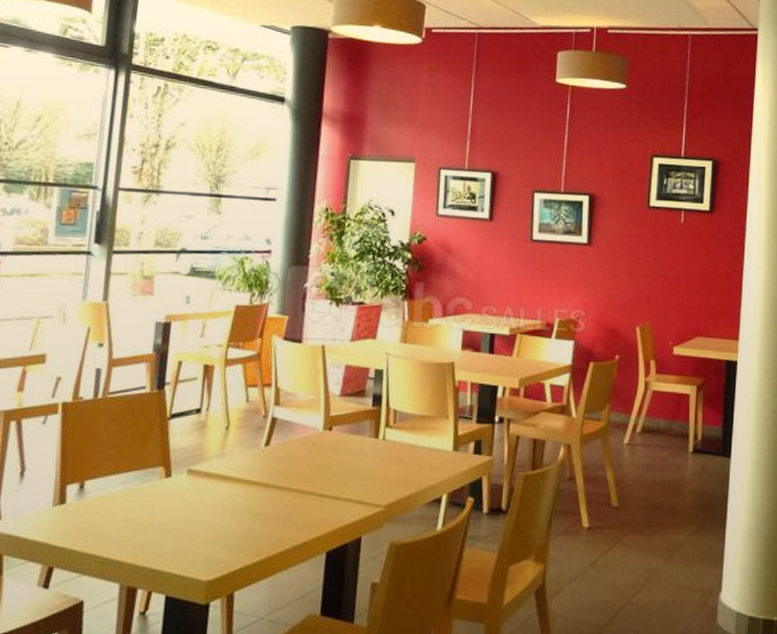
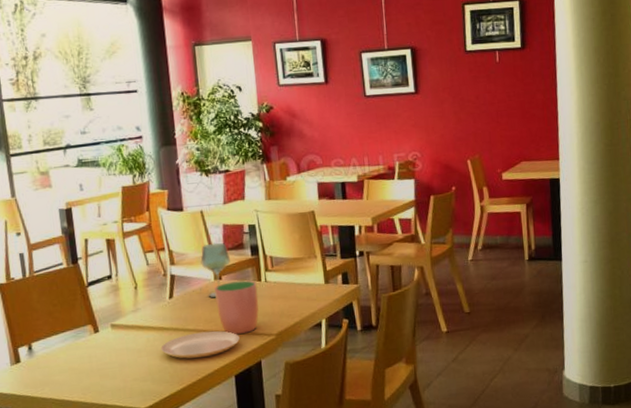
plate: none [242,492,341,525] -> present [161,330,240,359]
wine glass: none [311,385,347,452] -> present [200,242,230,298]
cup: none [319,435,373,500] -> present [214,280,259,334]

